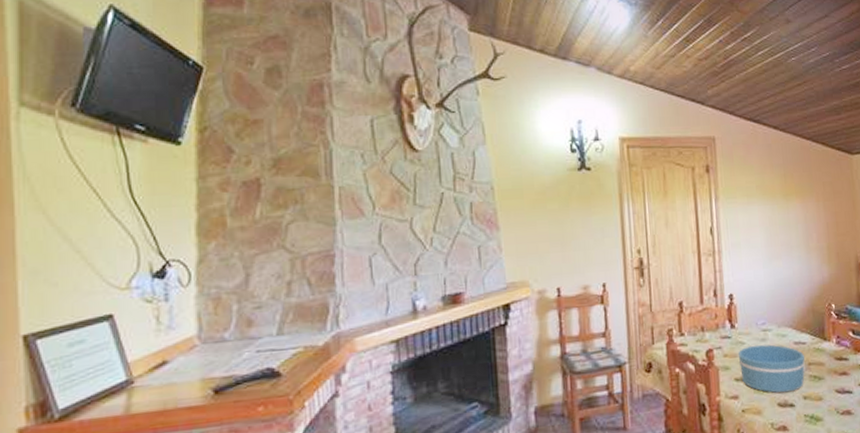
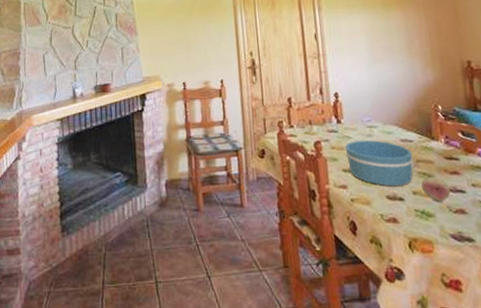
fruit: none [812,380,839,405] -> present [421,177,451,202]

